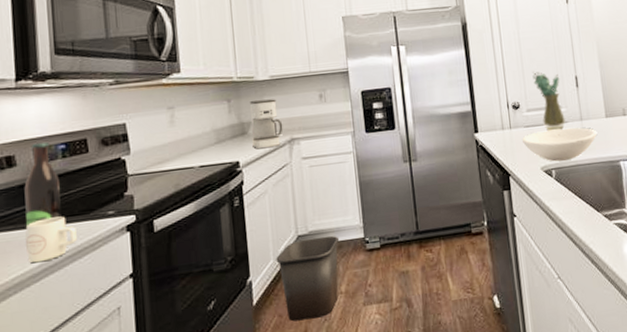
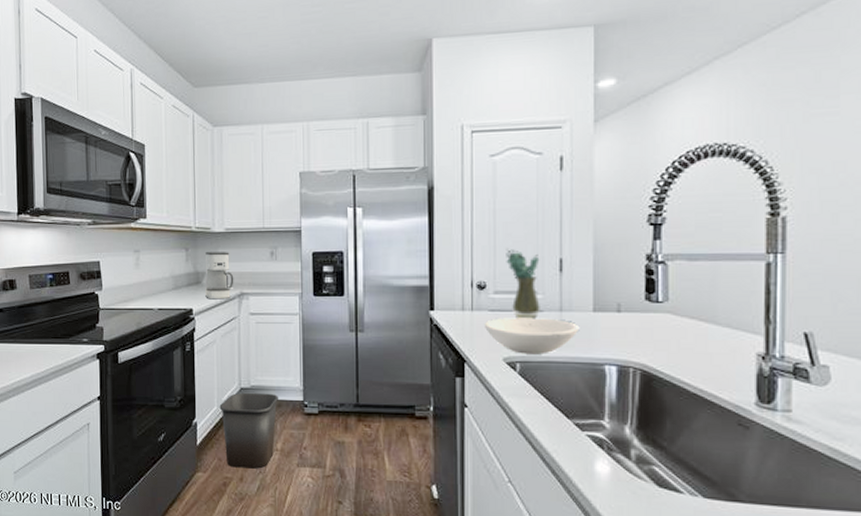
bottle: present [24,141,62,227] -> none [22,270,48,342]
mug: present [25,216,77,263] -> none [22,337,59,374]

